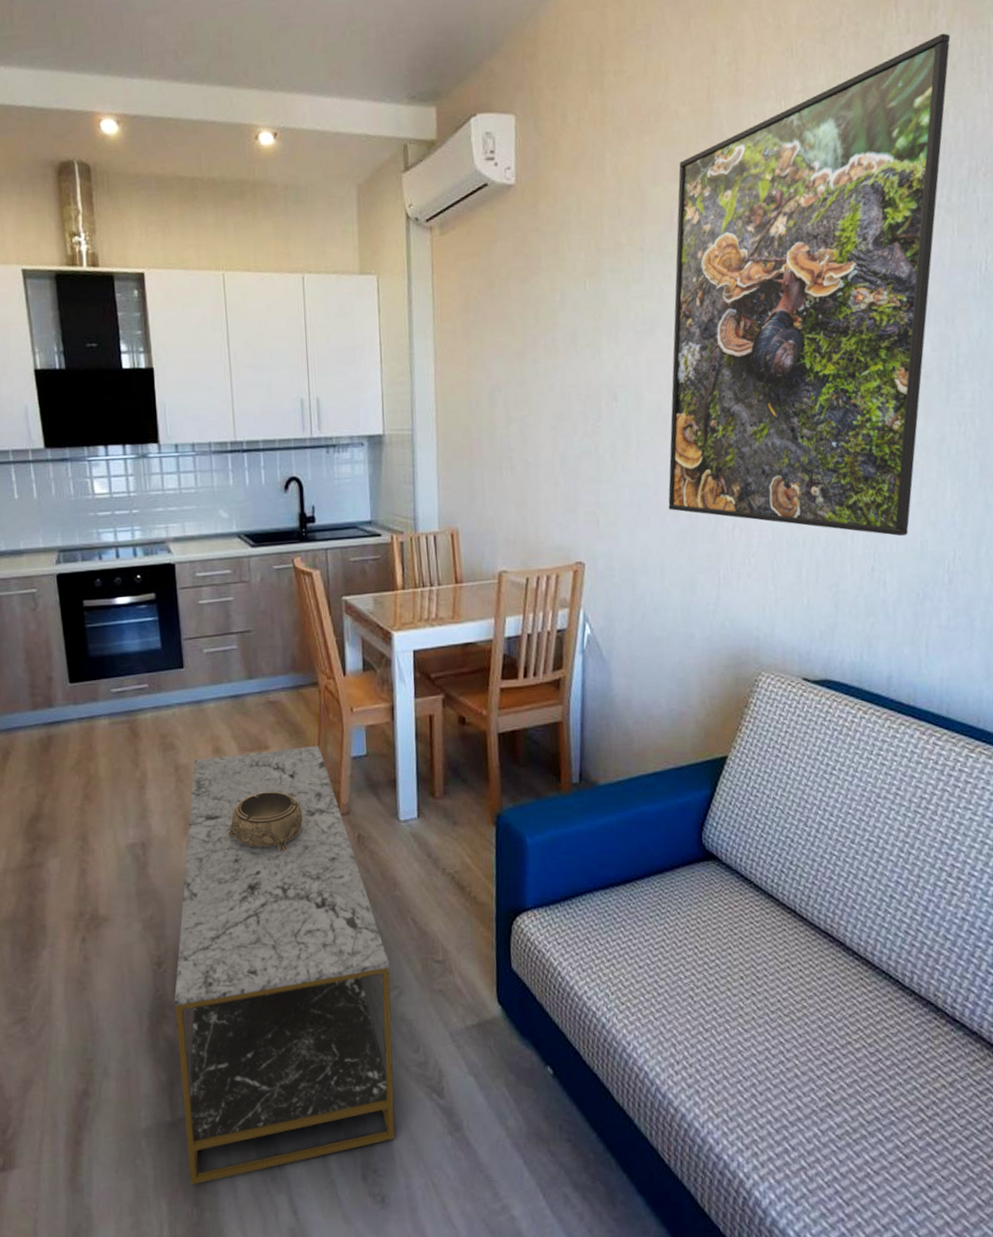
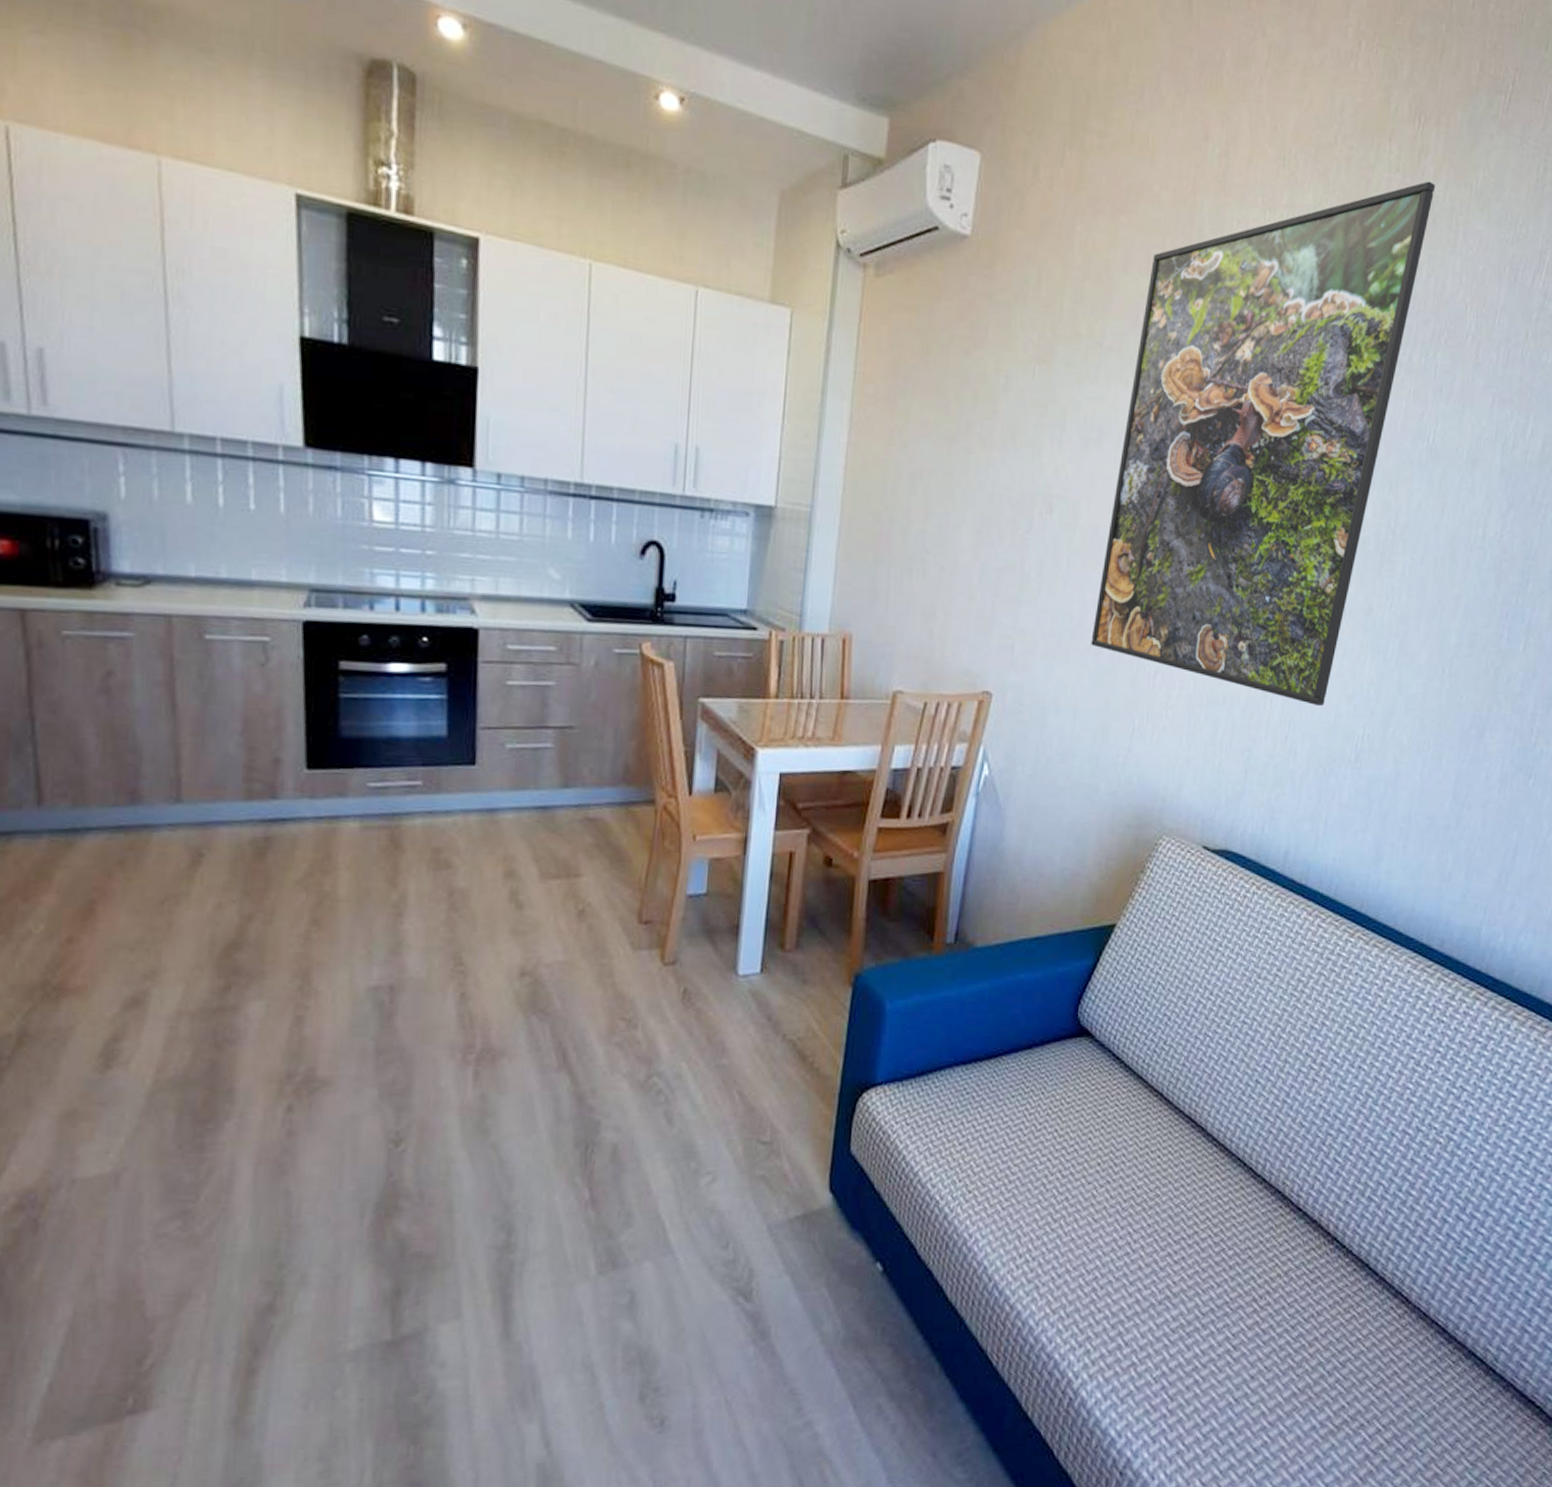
coffee table: present [174,745,395,1186] -> none [409,877,704,1419]
decorative bowl: present [227,791,303,852] -> none [511,929,615,1006]

